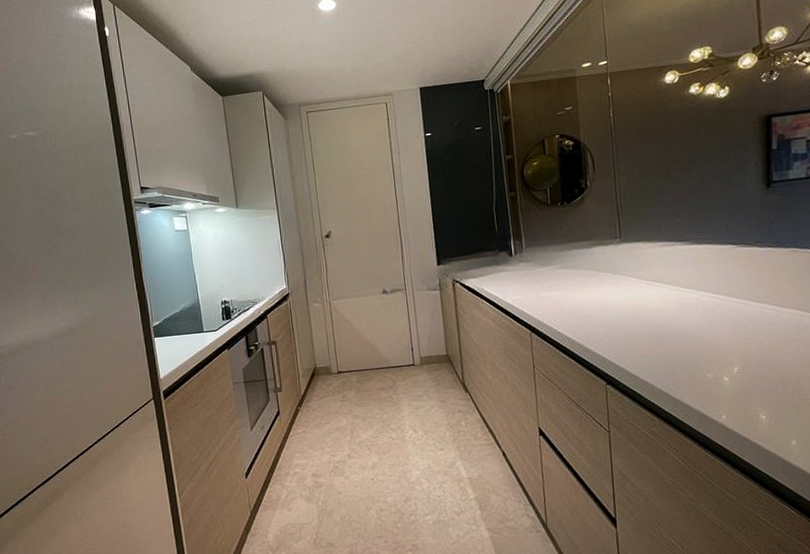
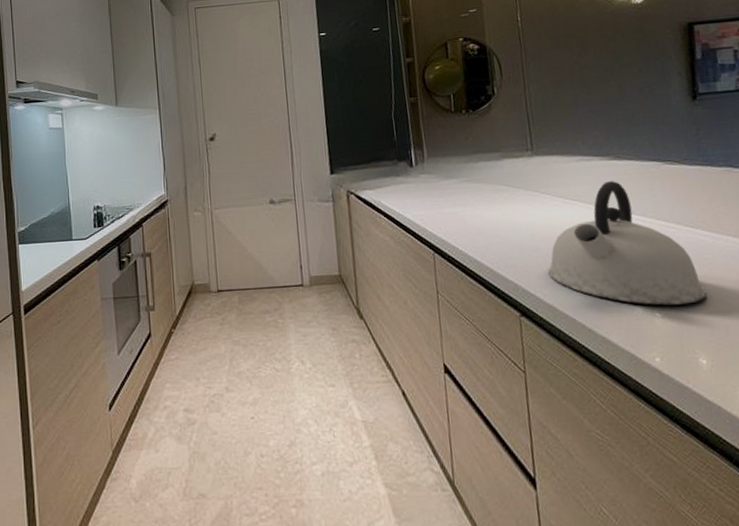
kettle: none [632,263,769,371] -> present [548,181,706,306]

